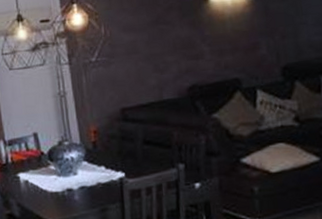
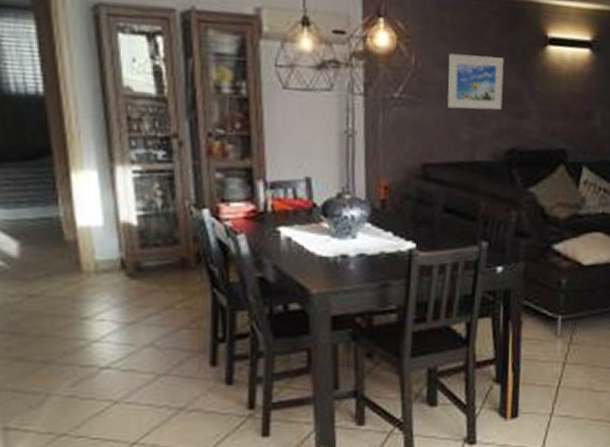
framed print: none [130,15,179,62] -> present [447,53,504,110]

